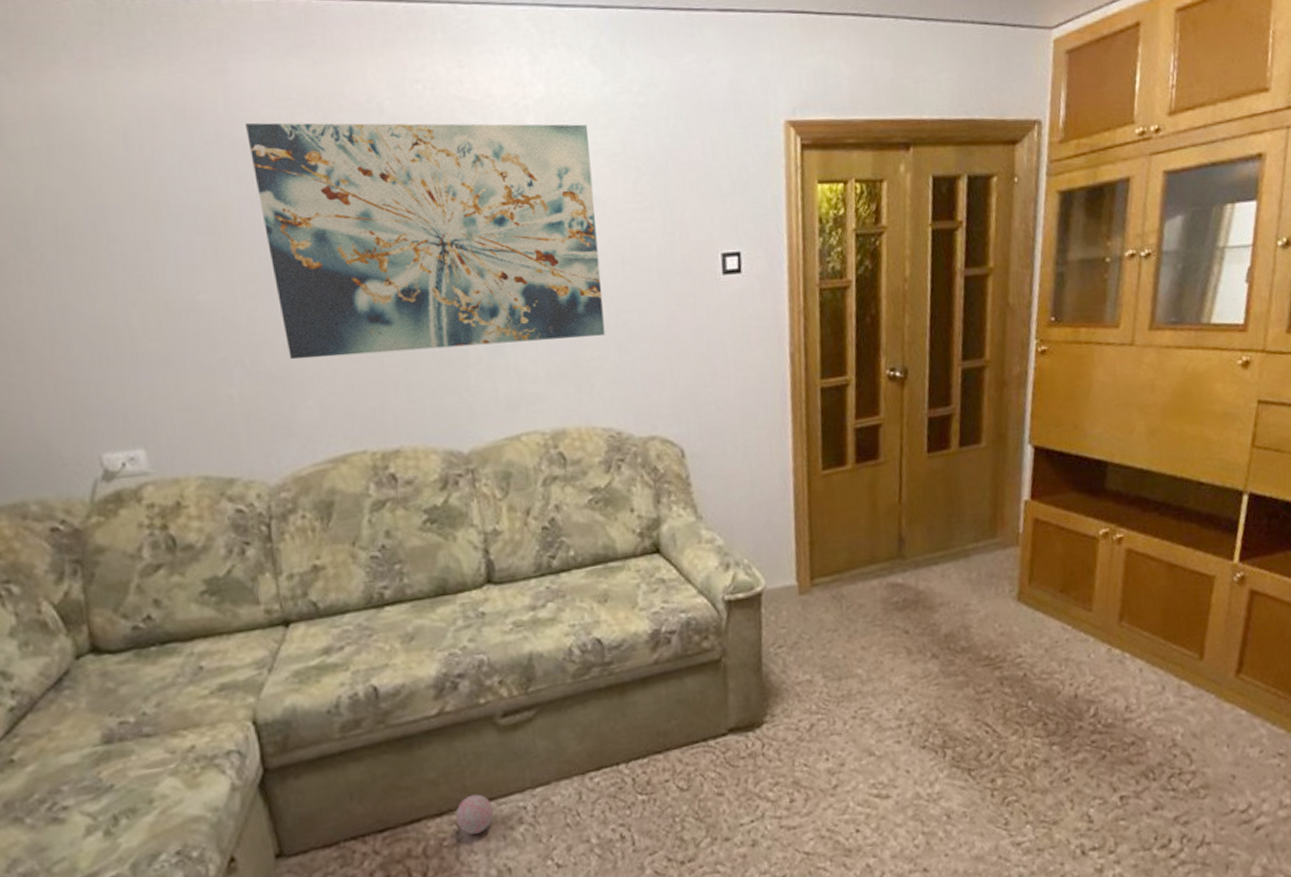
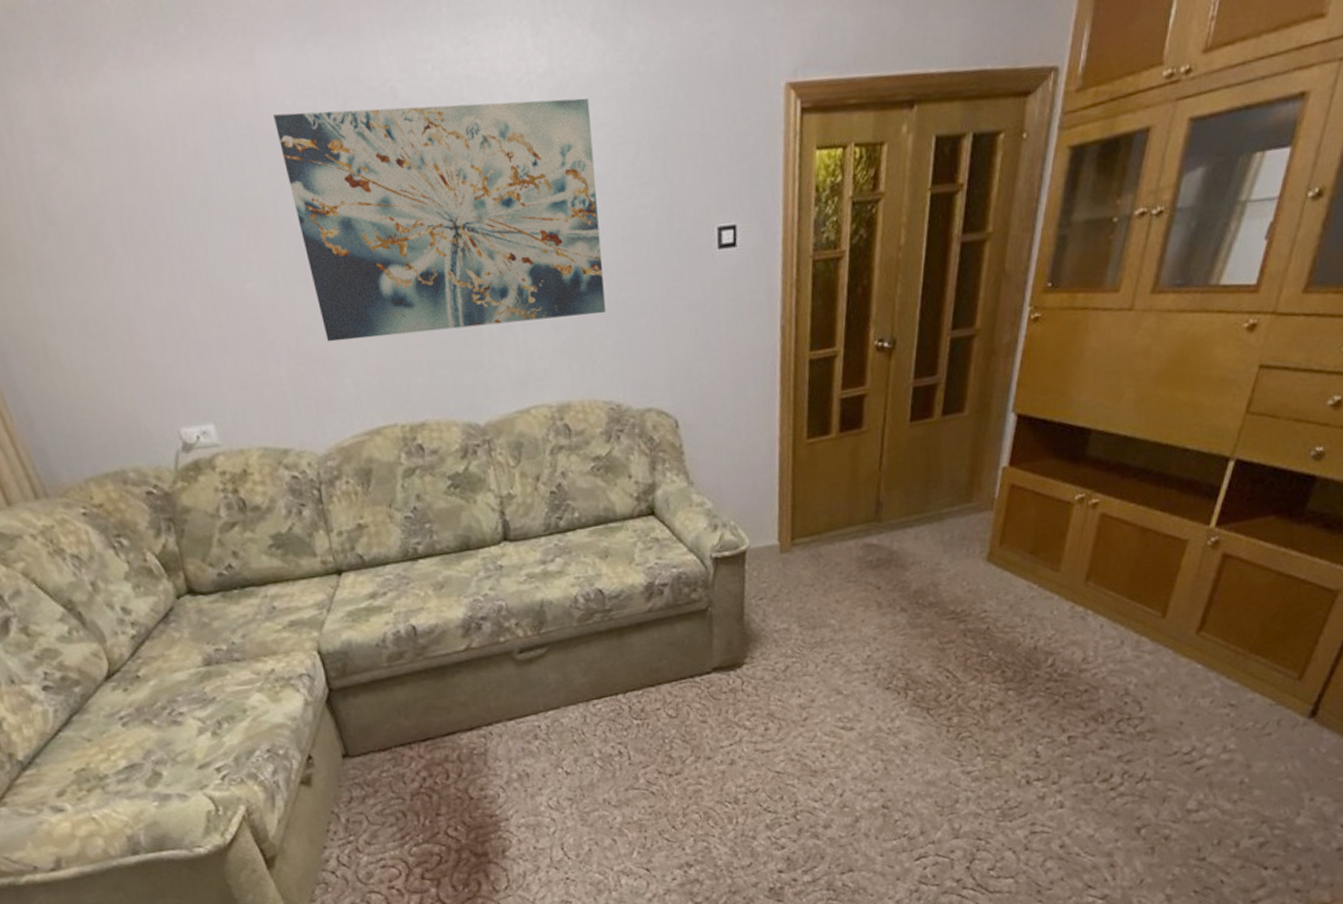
decorative ball: present [456,794,494,835] -> none [483,714,514,746]

